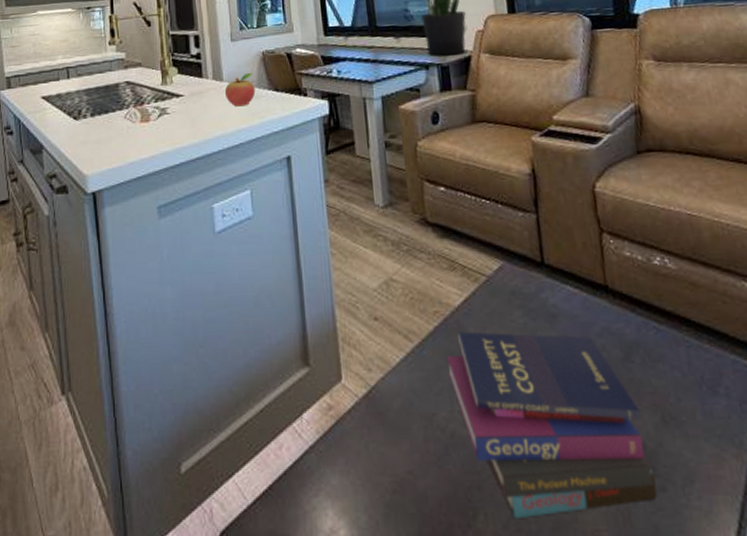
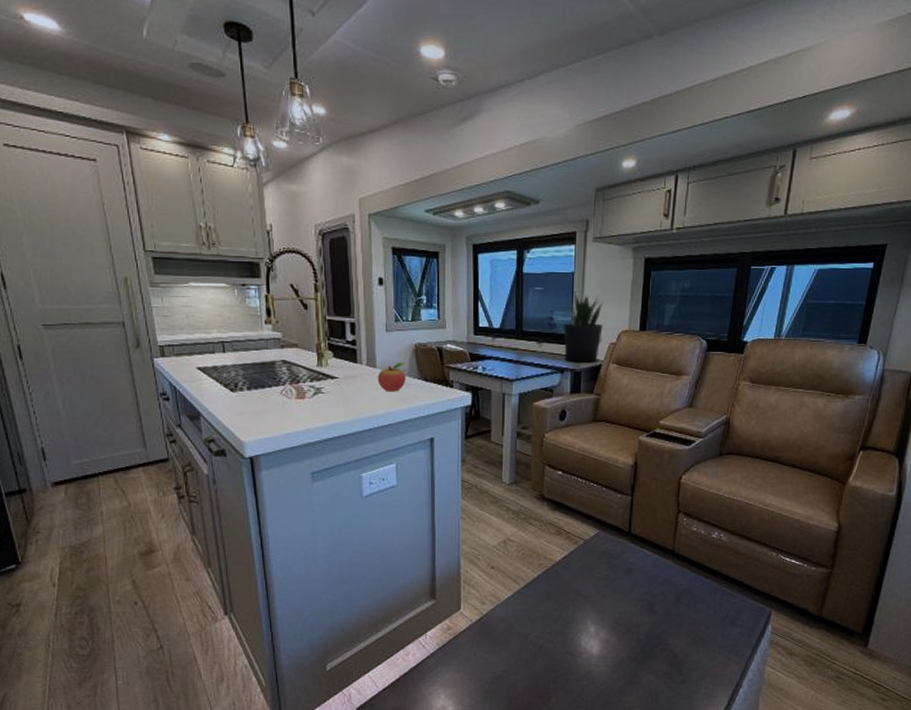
books: present [446,331,658,520] -> none [544,579,679,700]

